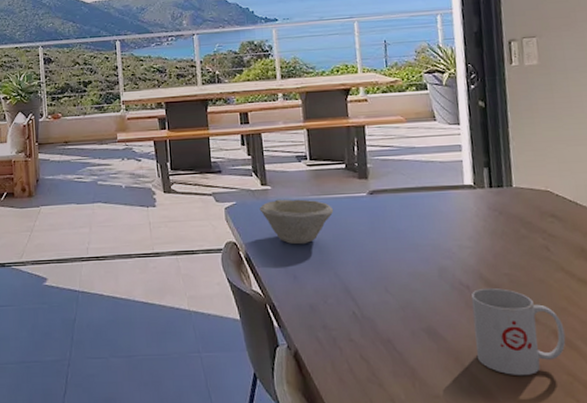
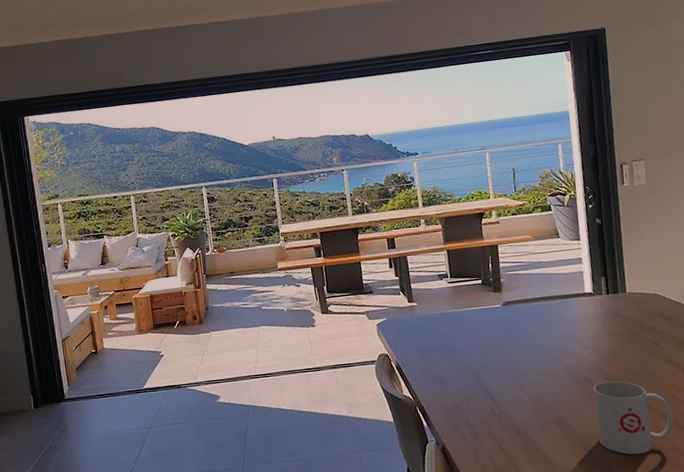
bowl: present [259,199,334,245] -> none [407,313,473,353]

